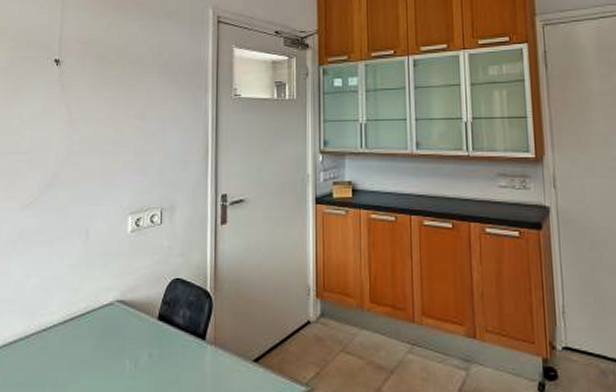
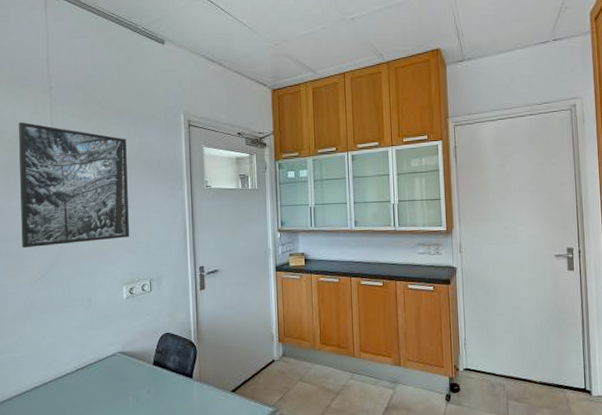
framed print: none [15,16,145,165] -> present [18,122,129,248]

